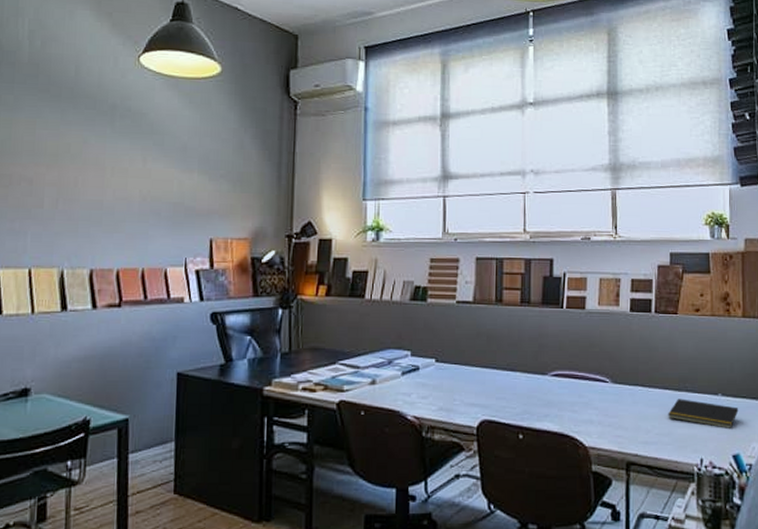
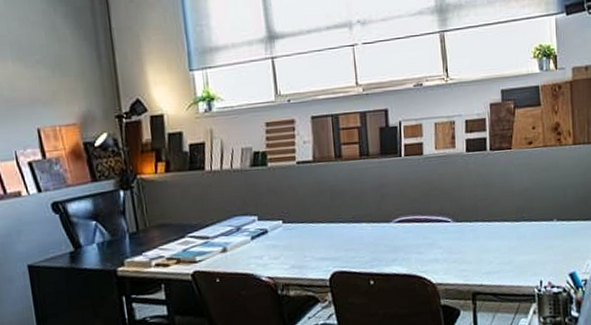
notepad: present [668,399,739,428] -> none [508,228,573,251]

